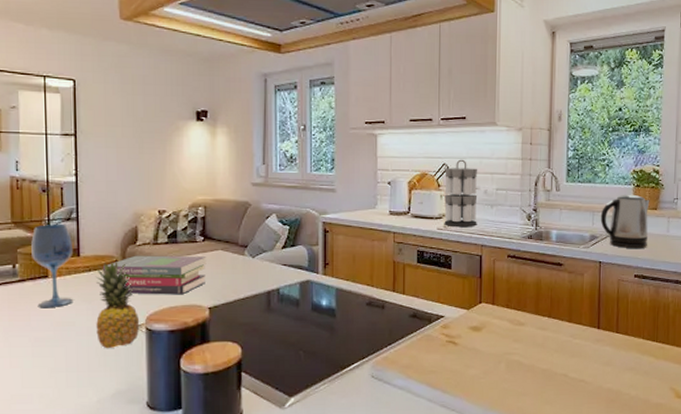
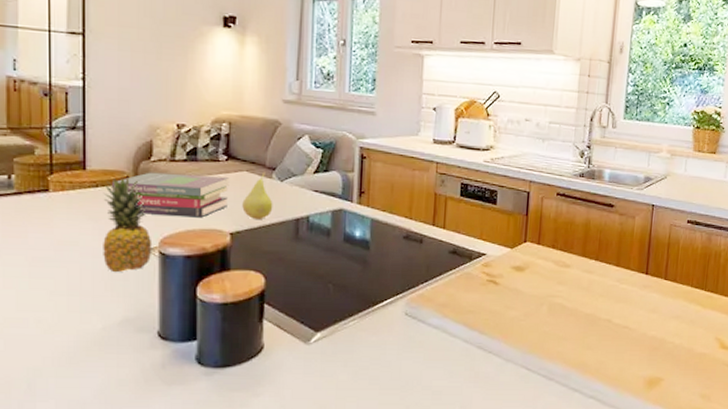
wineglass: present [31,225,74,308] -> none [30,132,79,225]
fruit: none [219,249,246,294] -> present [242,171,273,219]
spice rack: present [444,159,478,228] -> none [491,88,531,162]
kettle: present [600,194,650,248] -> none [656,135,709,193]

